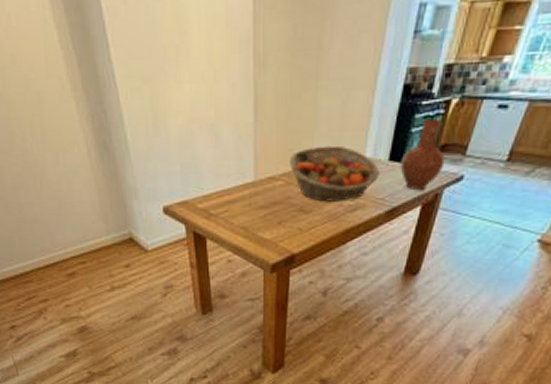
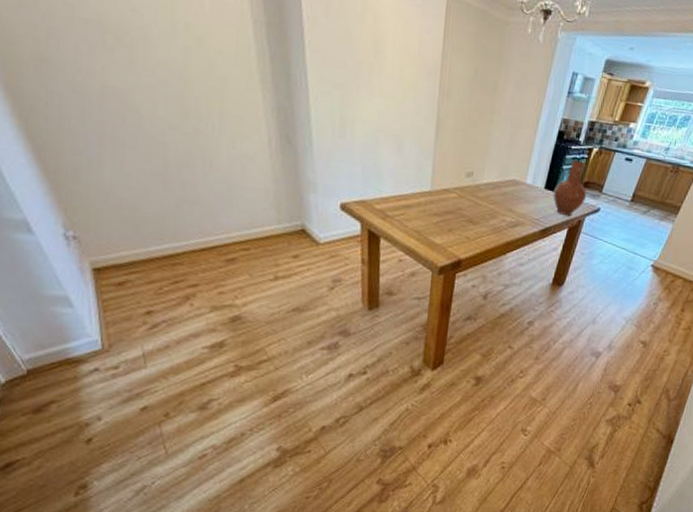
fruit basket: present [289,145,380,202] -> none [462,168,537,218]

